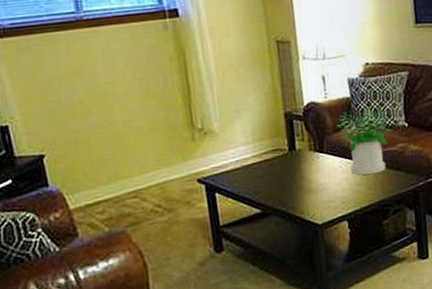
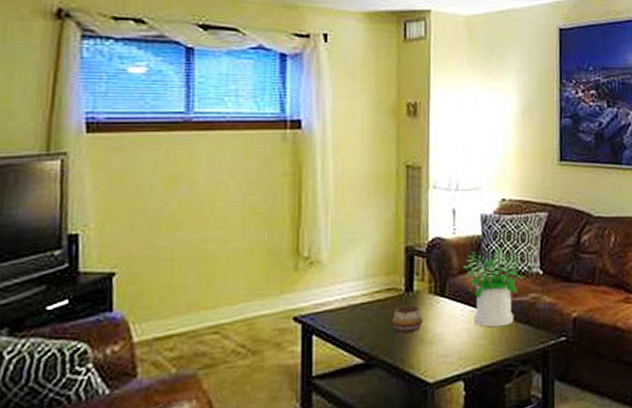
decorative bowl: none [280,162,308,186] -> present [391,305,423,333]

